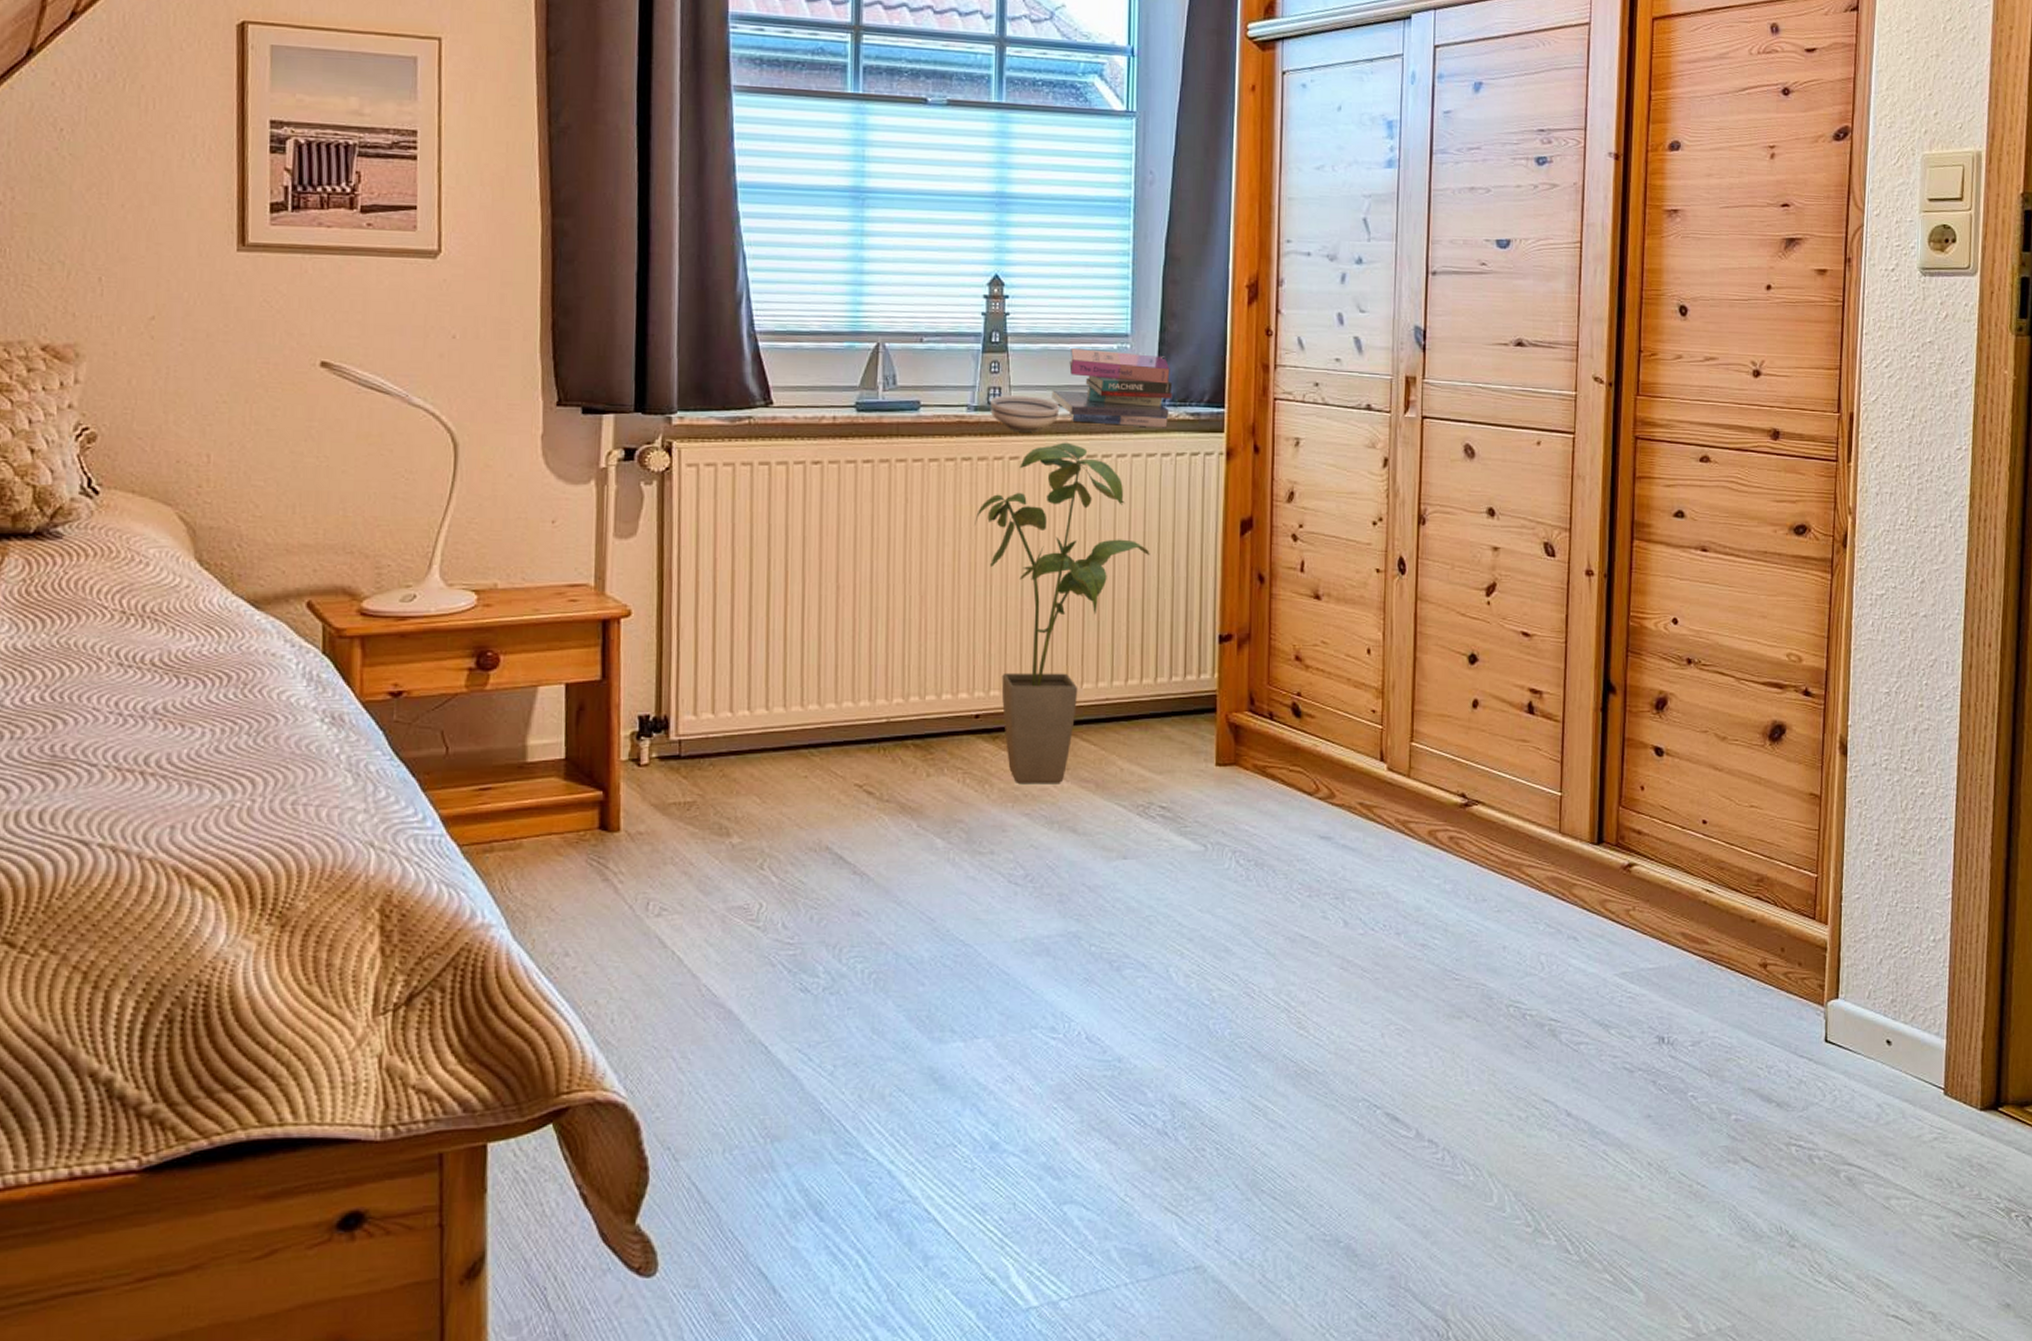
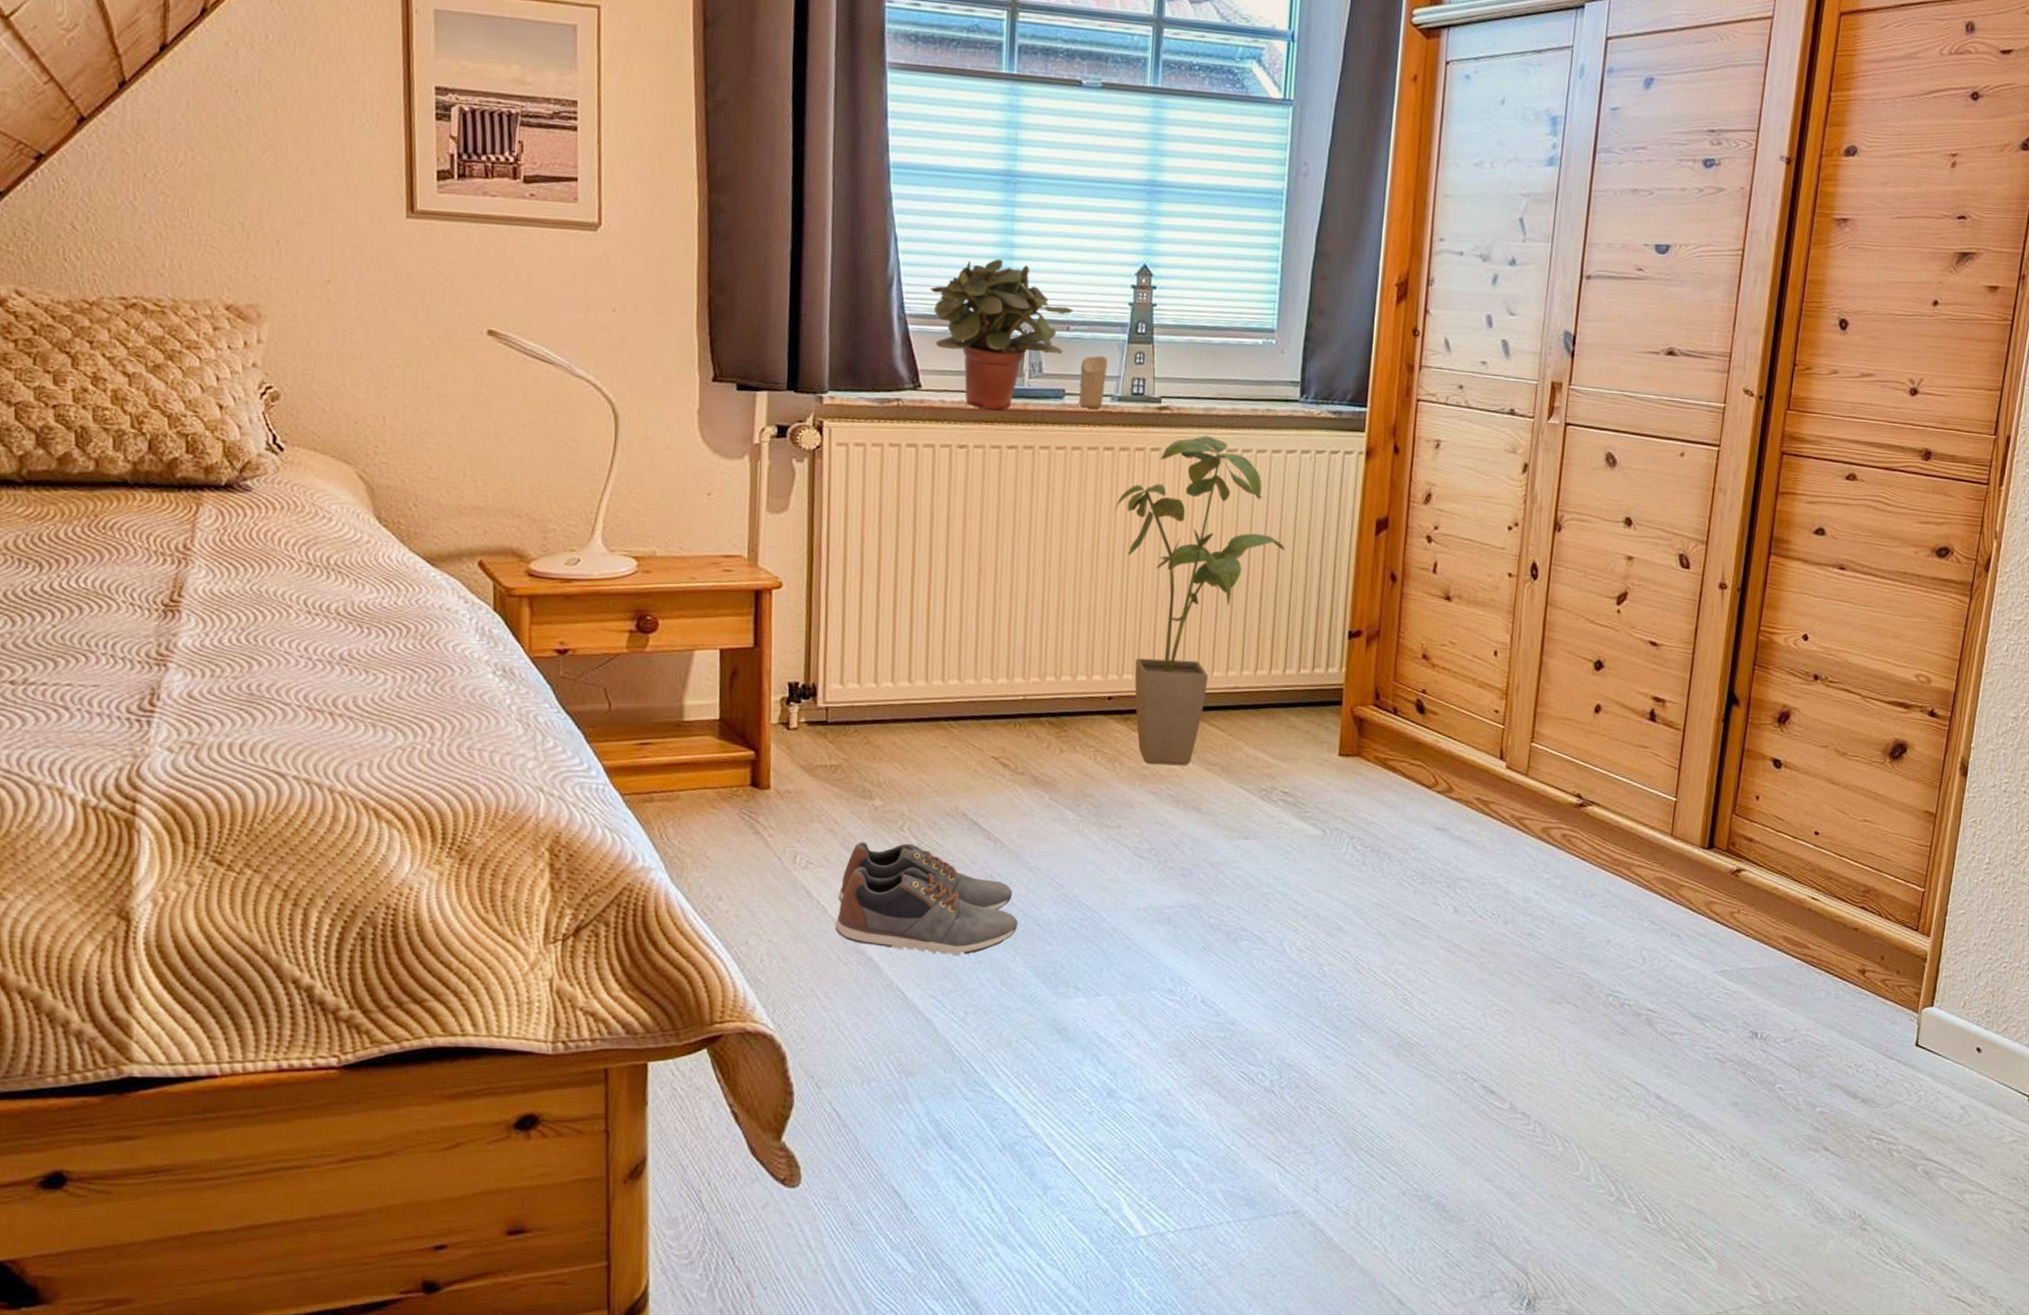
shoe: none [691,882,888,1003] -> present [835,841,1018,956]
potted plant: none [780,273,926,425] -> present [930,258,1074,410]
candle: none [934,366,963,419] -> present [1078,356,1108,409]
bowl: present [990,395,1060,433] -> none [1133,386,1203,425]
books: present [1052,349,1173,428] -> none [1195,342,1316,426]

